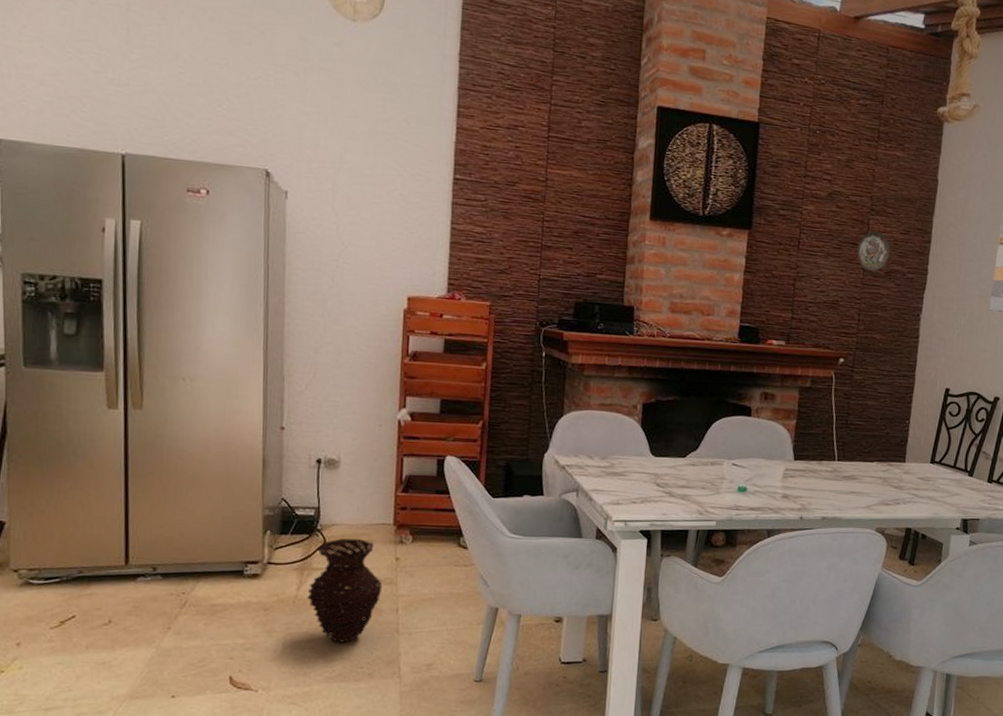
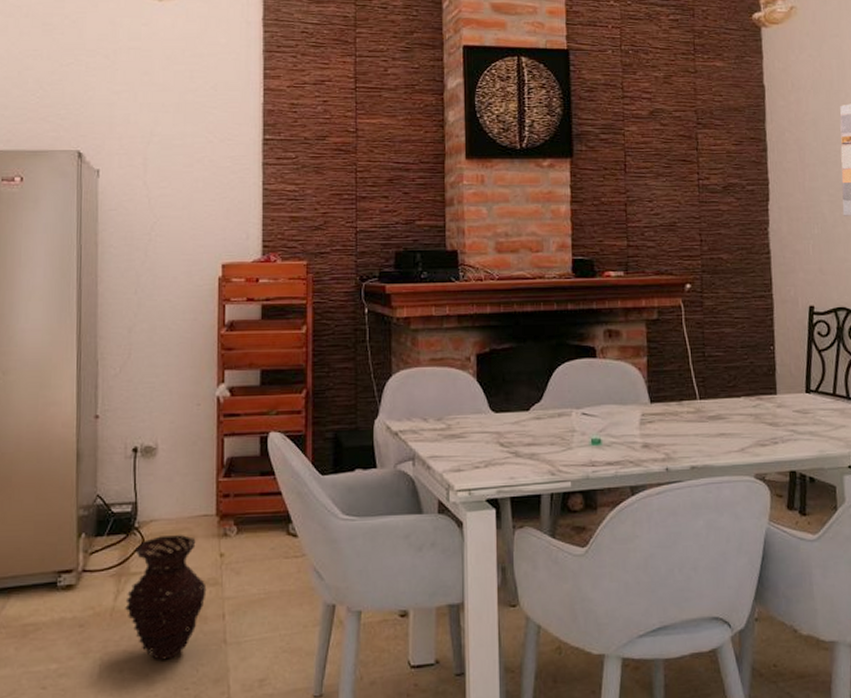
decorative plate: present [856,231,891,272] -> none [688,145,726,188]

